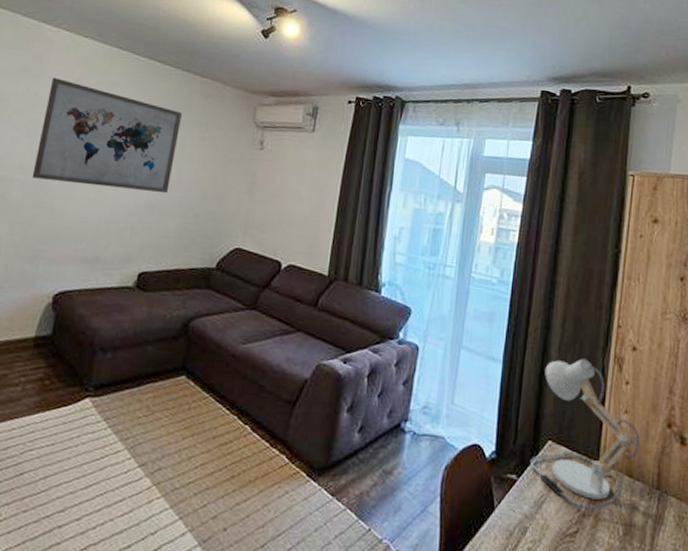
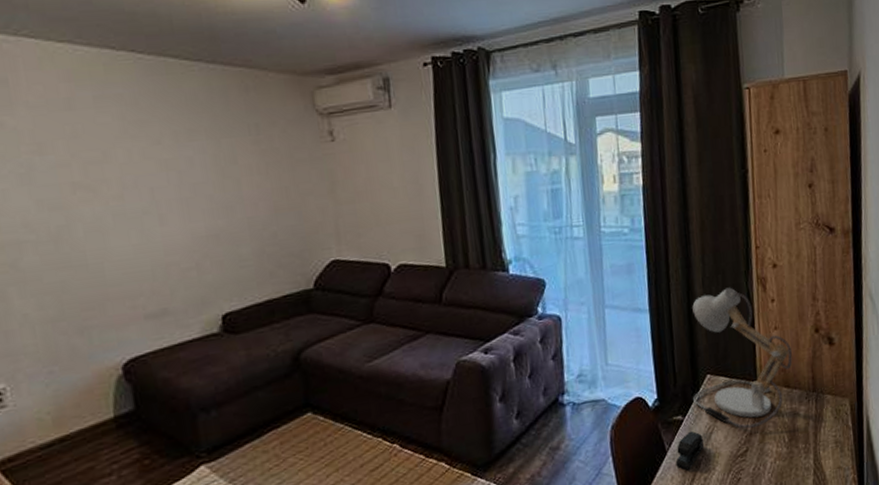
wall art: present [32,77,182,194] -> none [31,102,231,235]
stapler: none [501,493,535,534] -> present [675,430,704,471]

